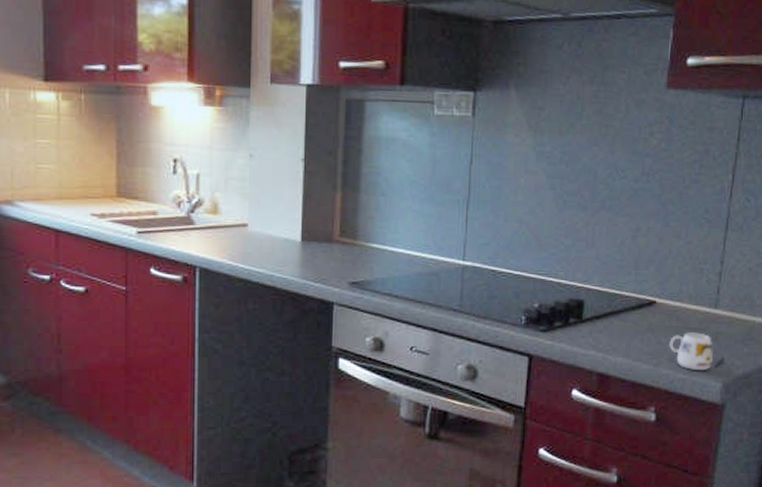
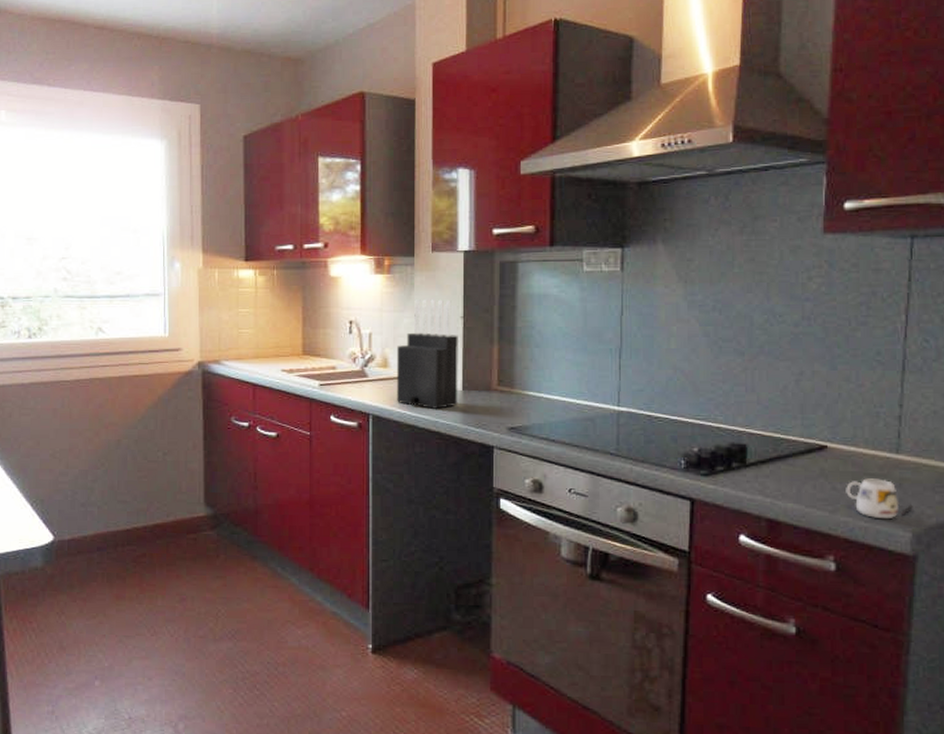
knife block: none [227,137,298,261] -> present [396,299,458,409]

